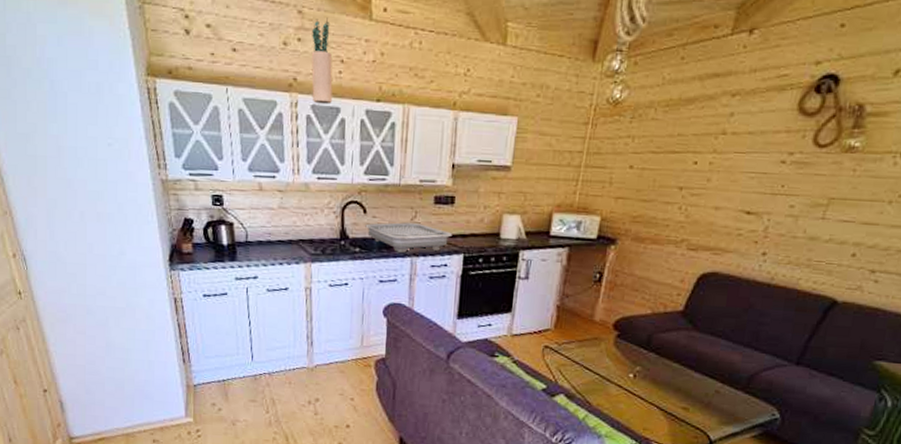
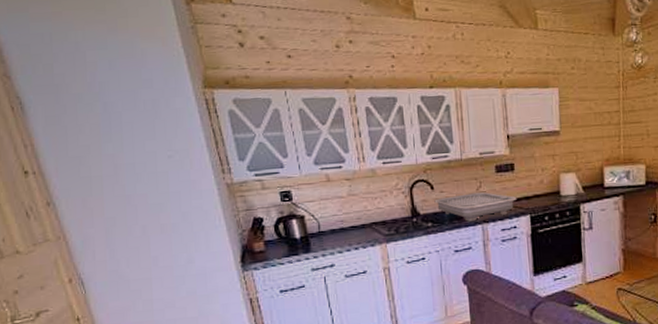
vase: present [311,18,333,104] -> none [362,21,388,96]

